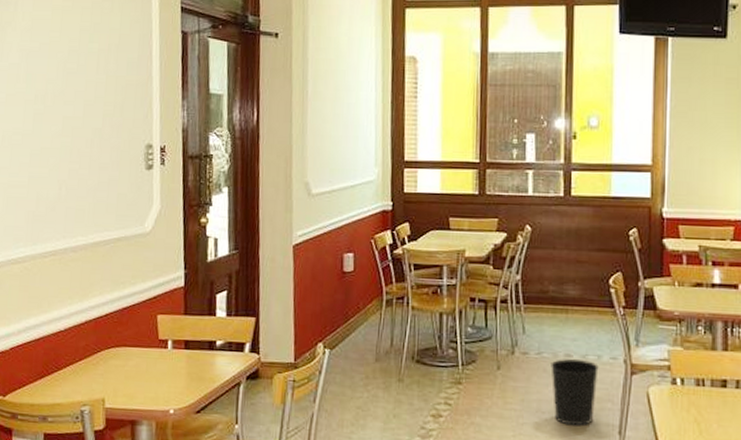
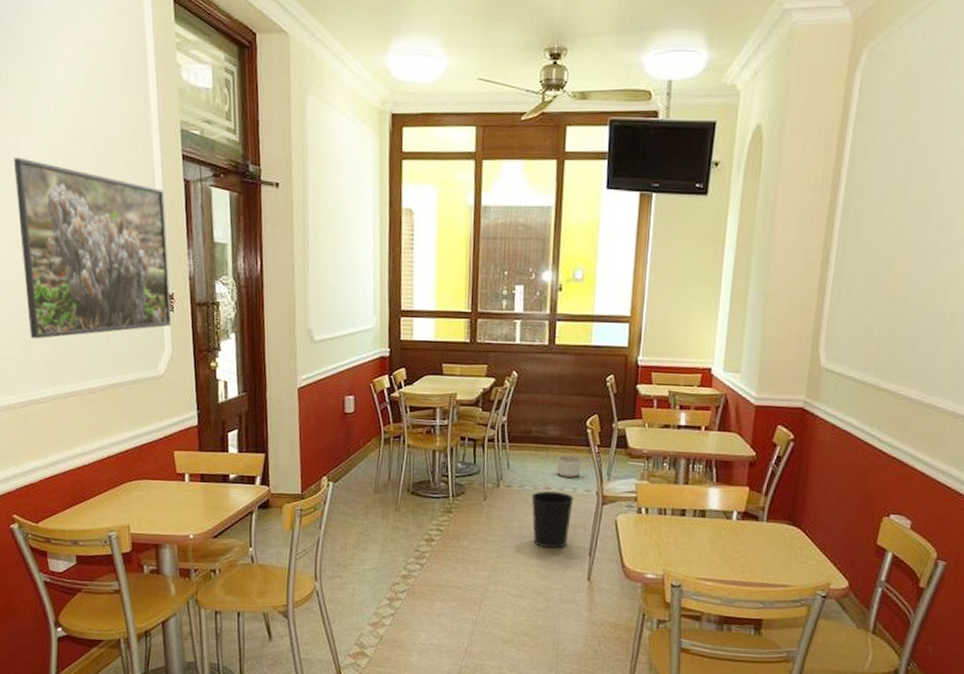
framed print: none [11,13,162,195] -> present [13,157,171,339]
planter: none [578,318,604,343] -> present [557,456,581,478]

